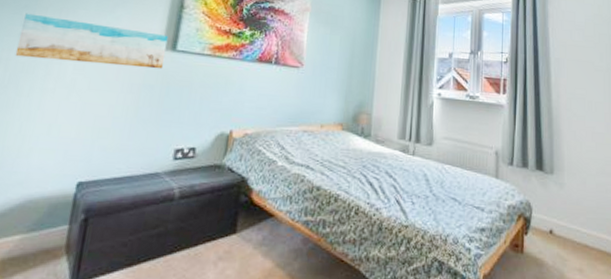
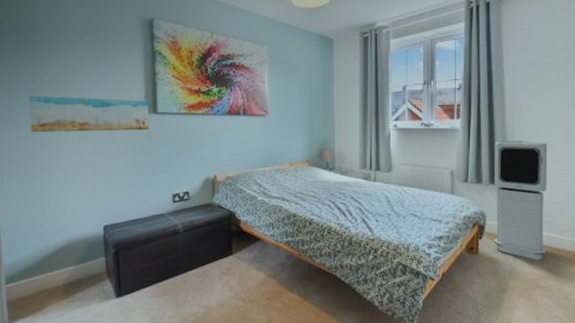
air purifier: none [540,122,595,266] -> present [494,140,548,260]

